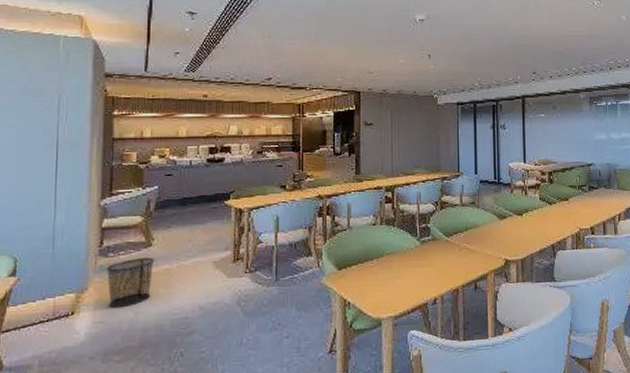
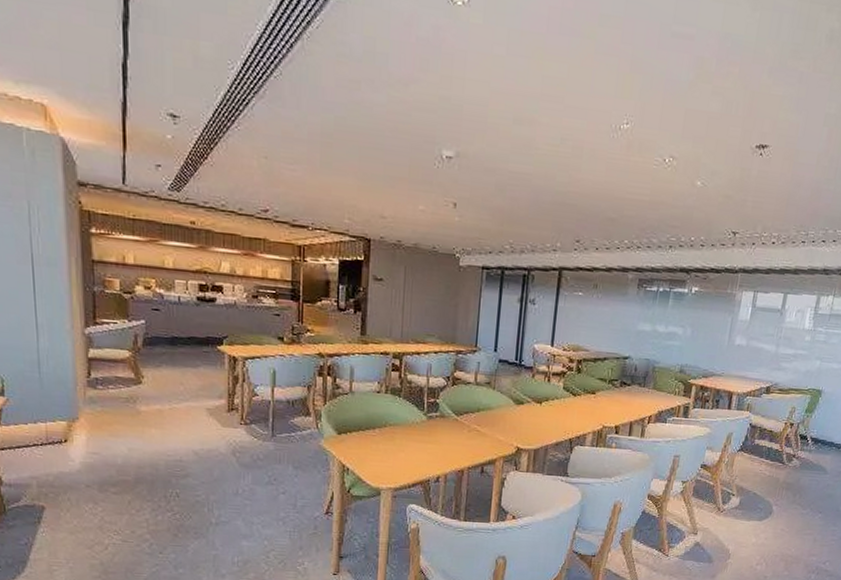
trash can: present [105,258,155,309] -> none [95,394,146,442]

